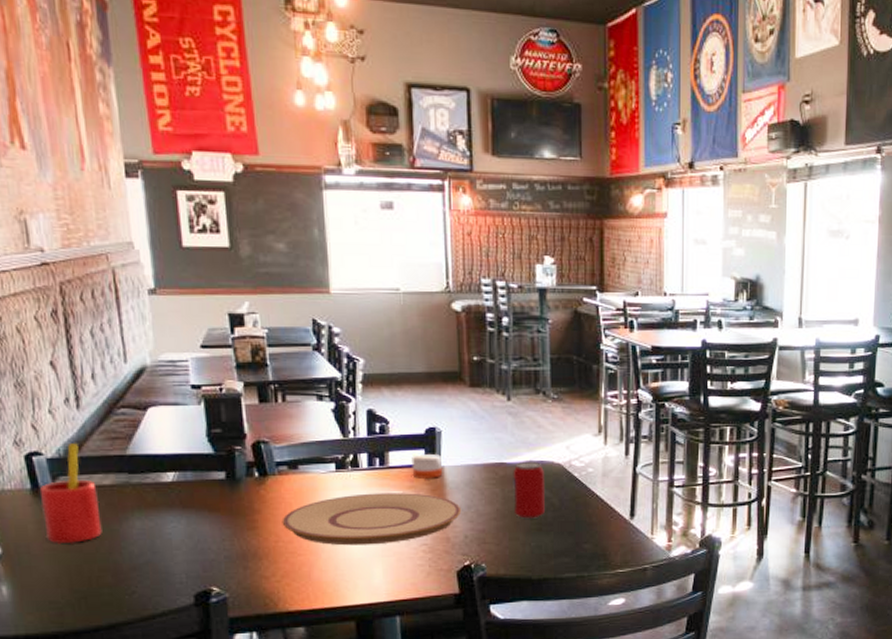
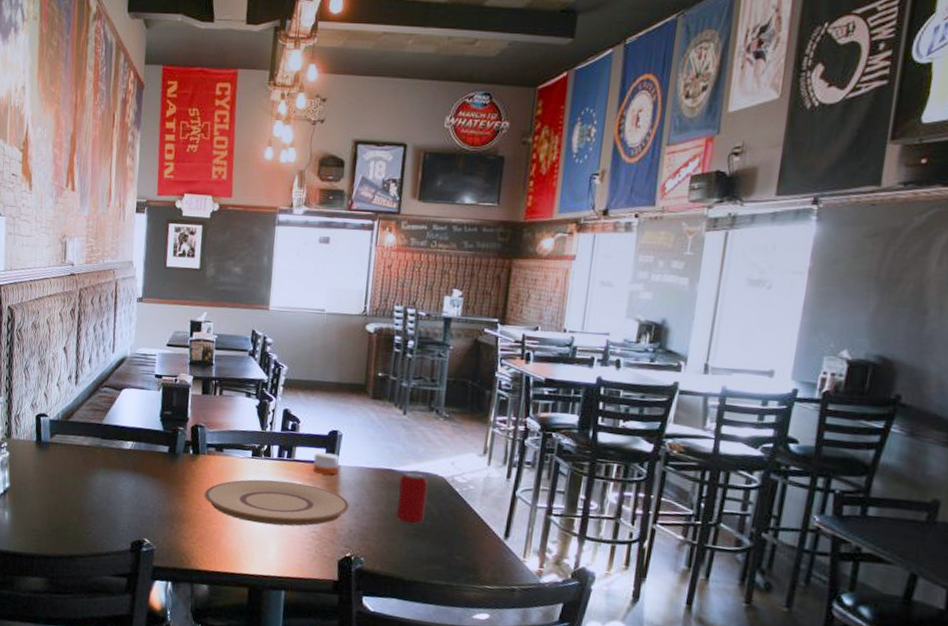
straw: present [39,442,102,545] -> none [40,409,78,488]

